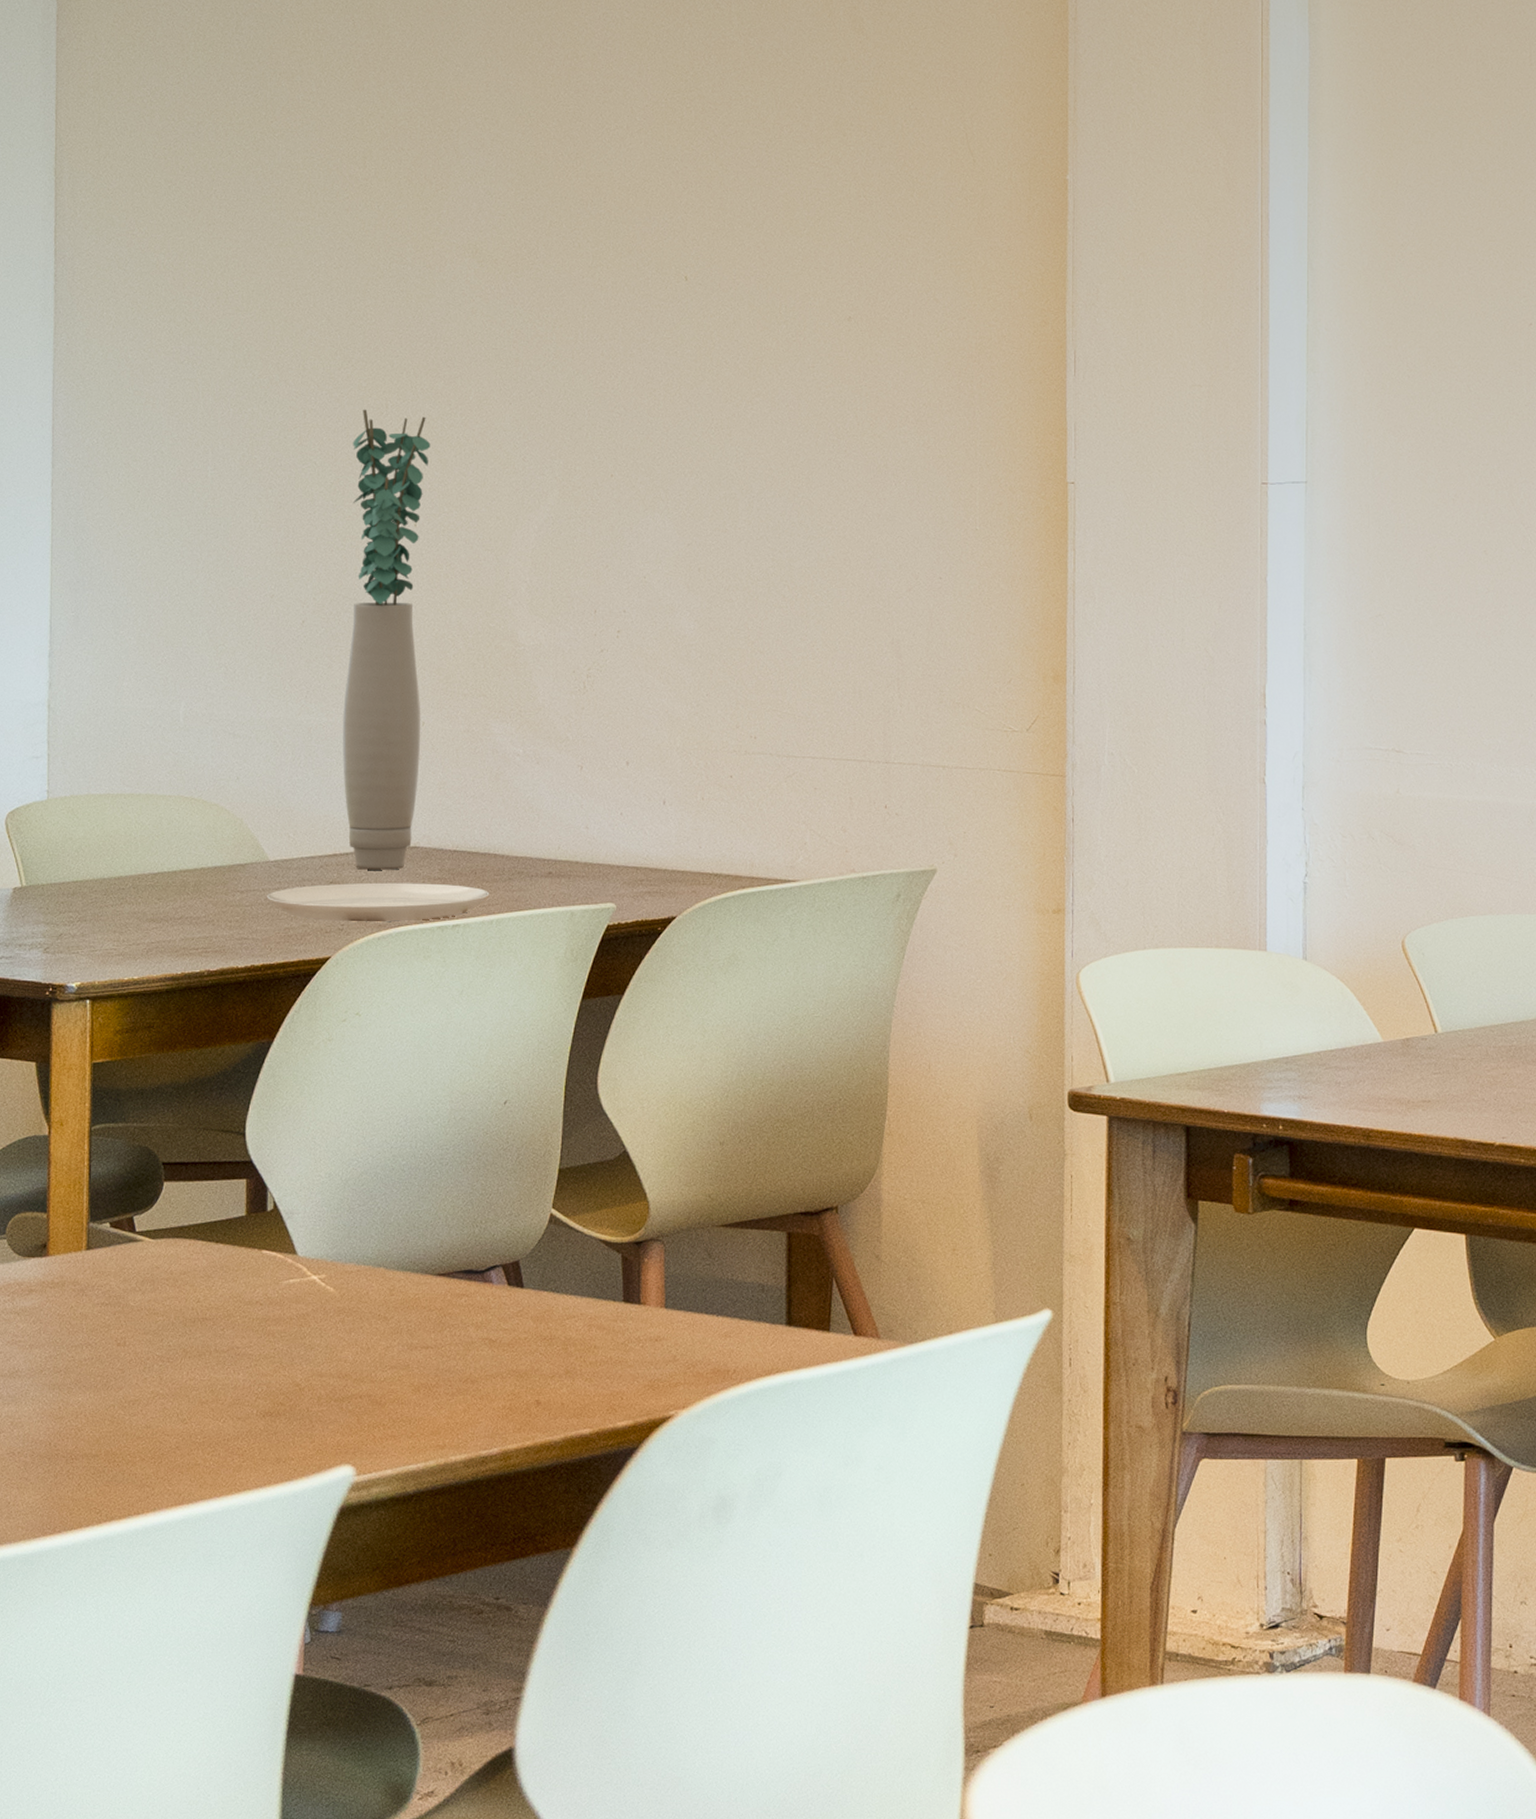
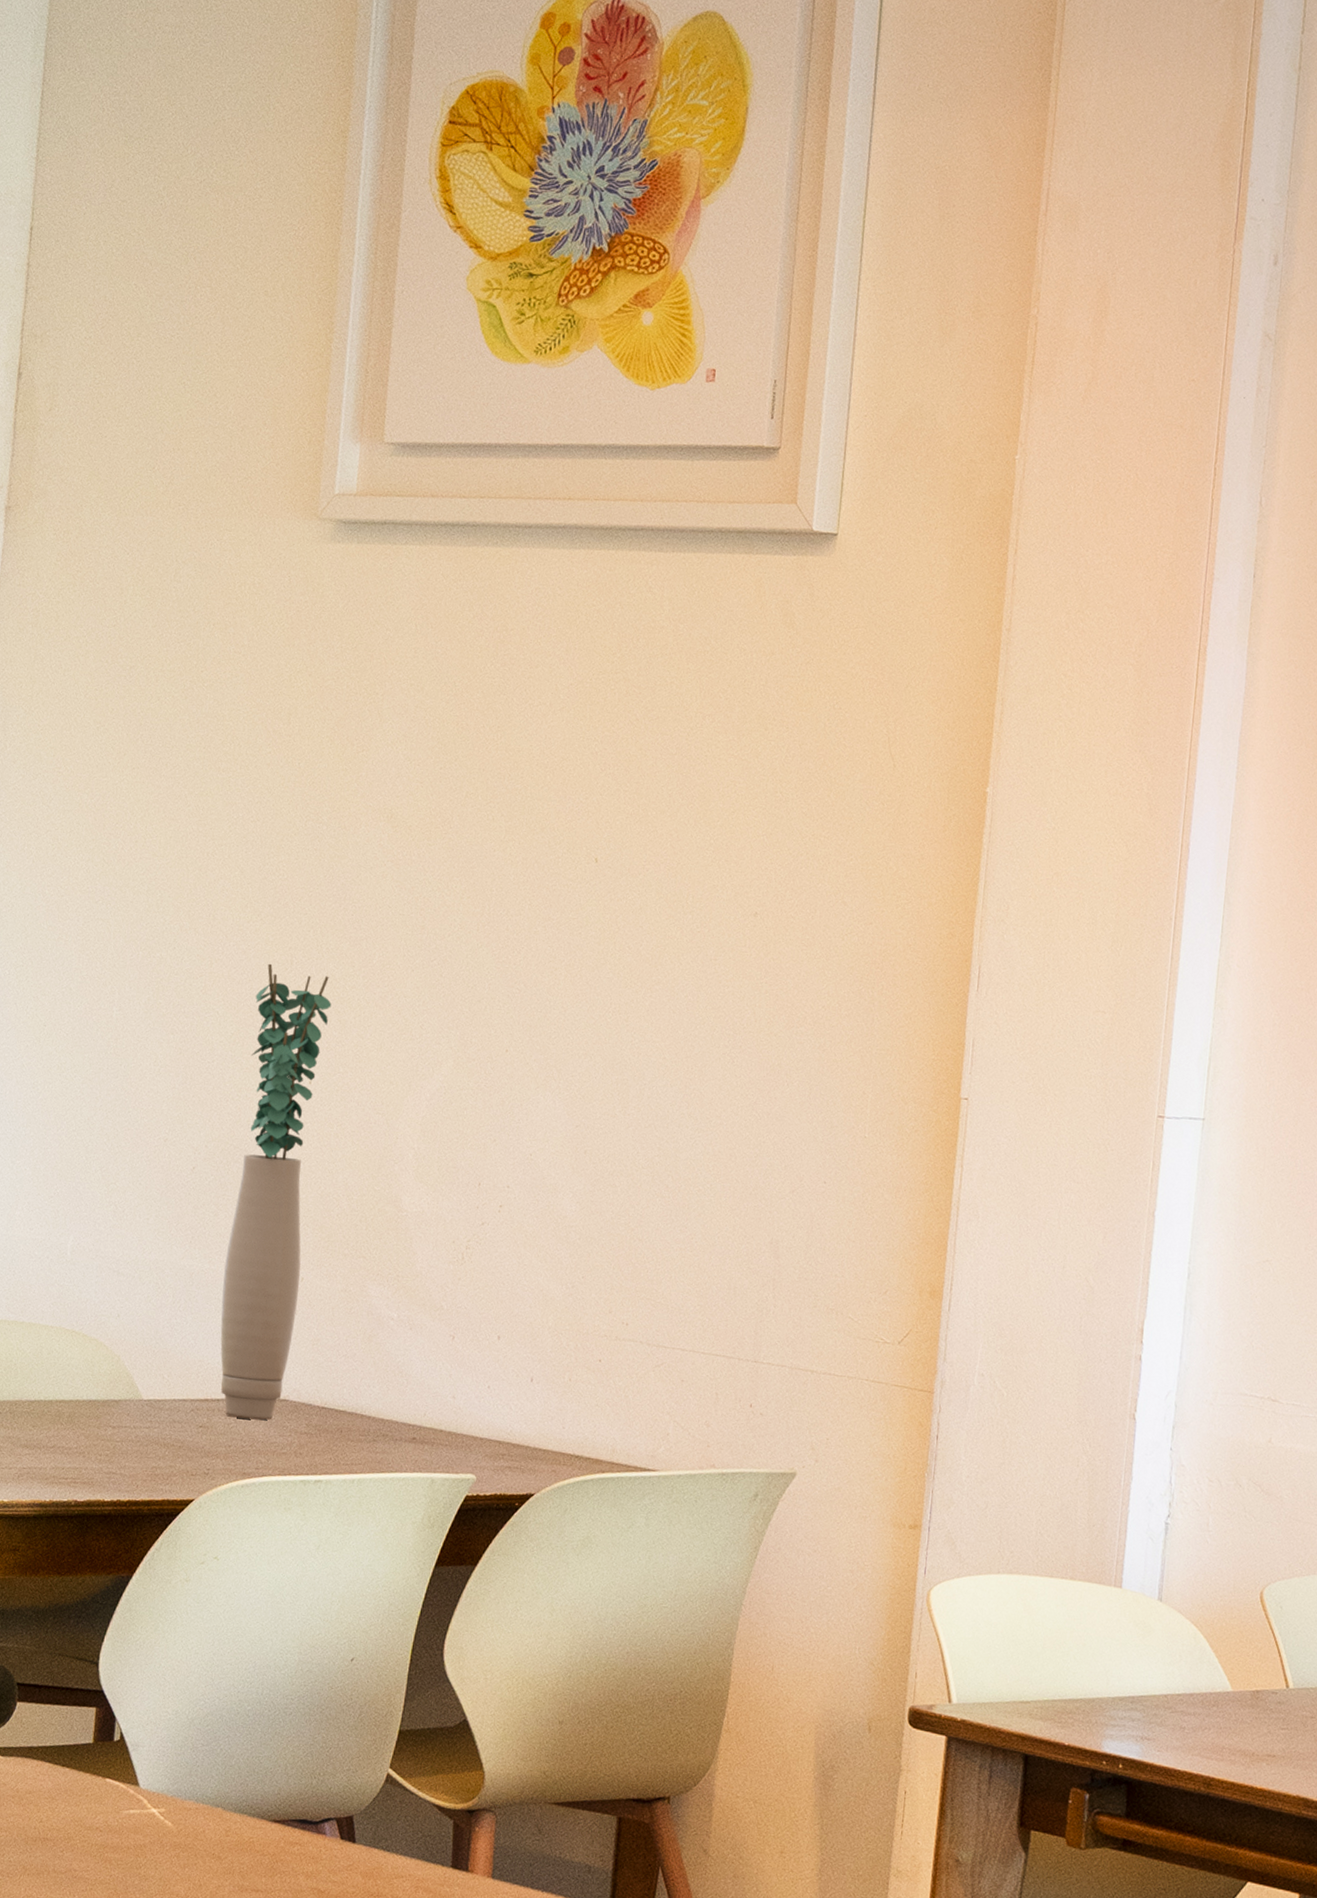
plate: present [267,882,490,922] -> none [138,1427,354,1473]

